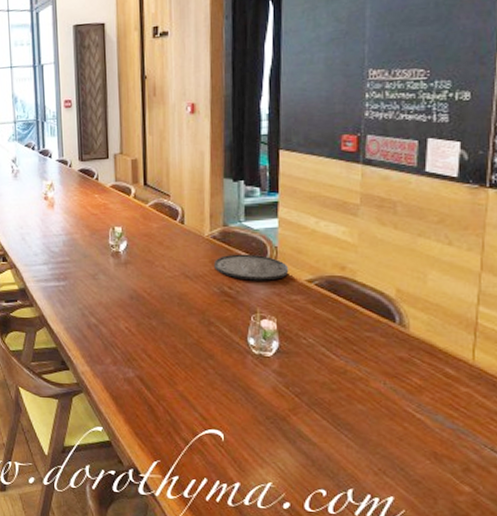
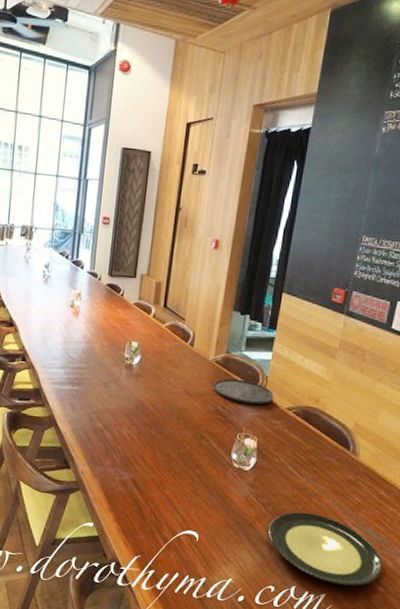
plate: none [306,400,464,487] -> present [268,511,382,587]

